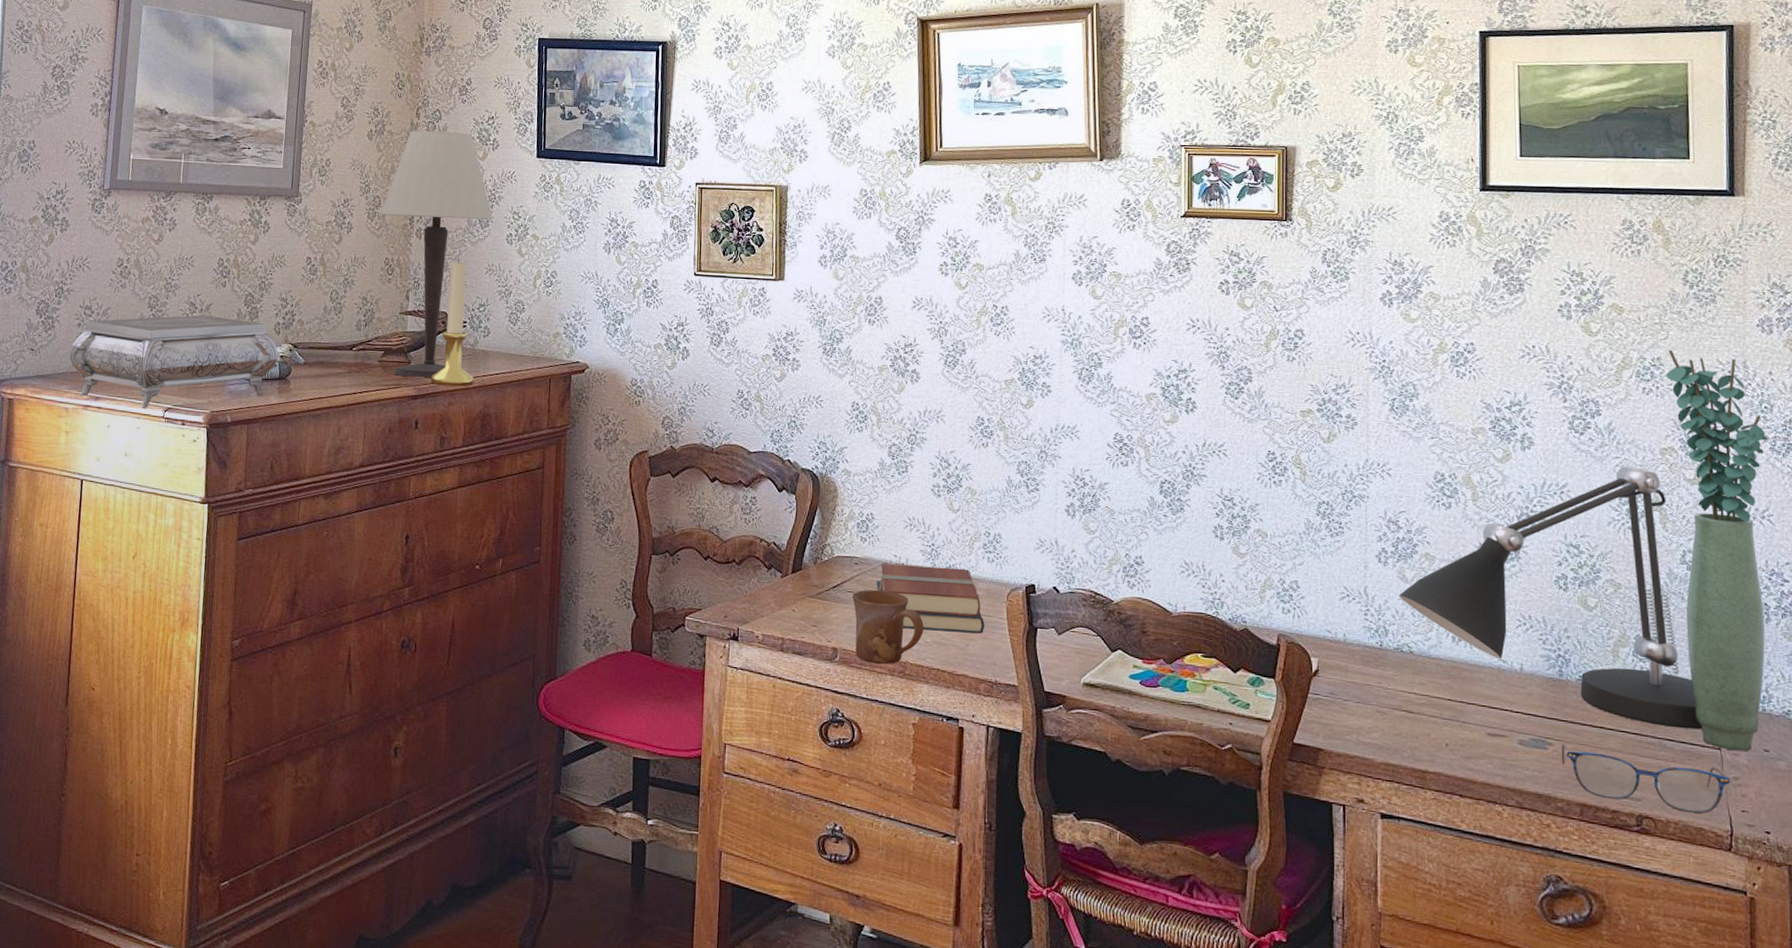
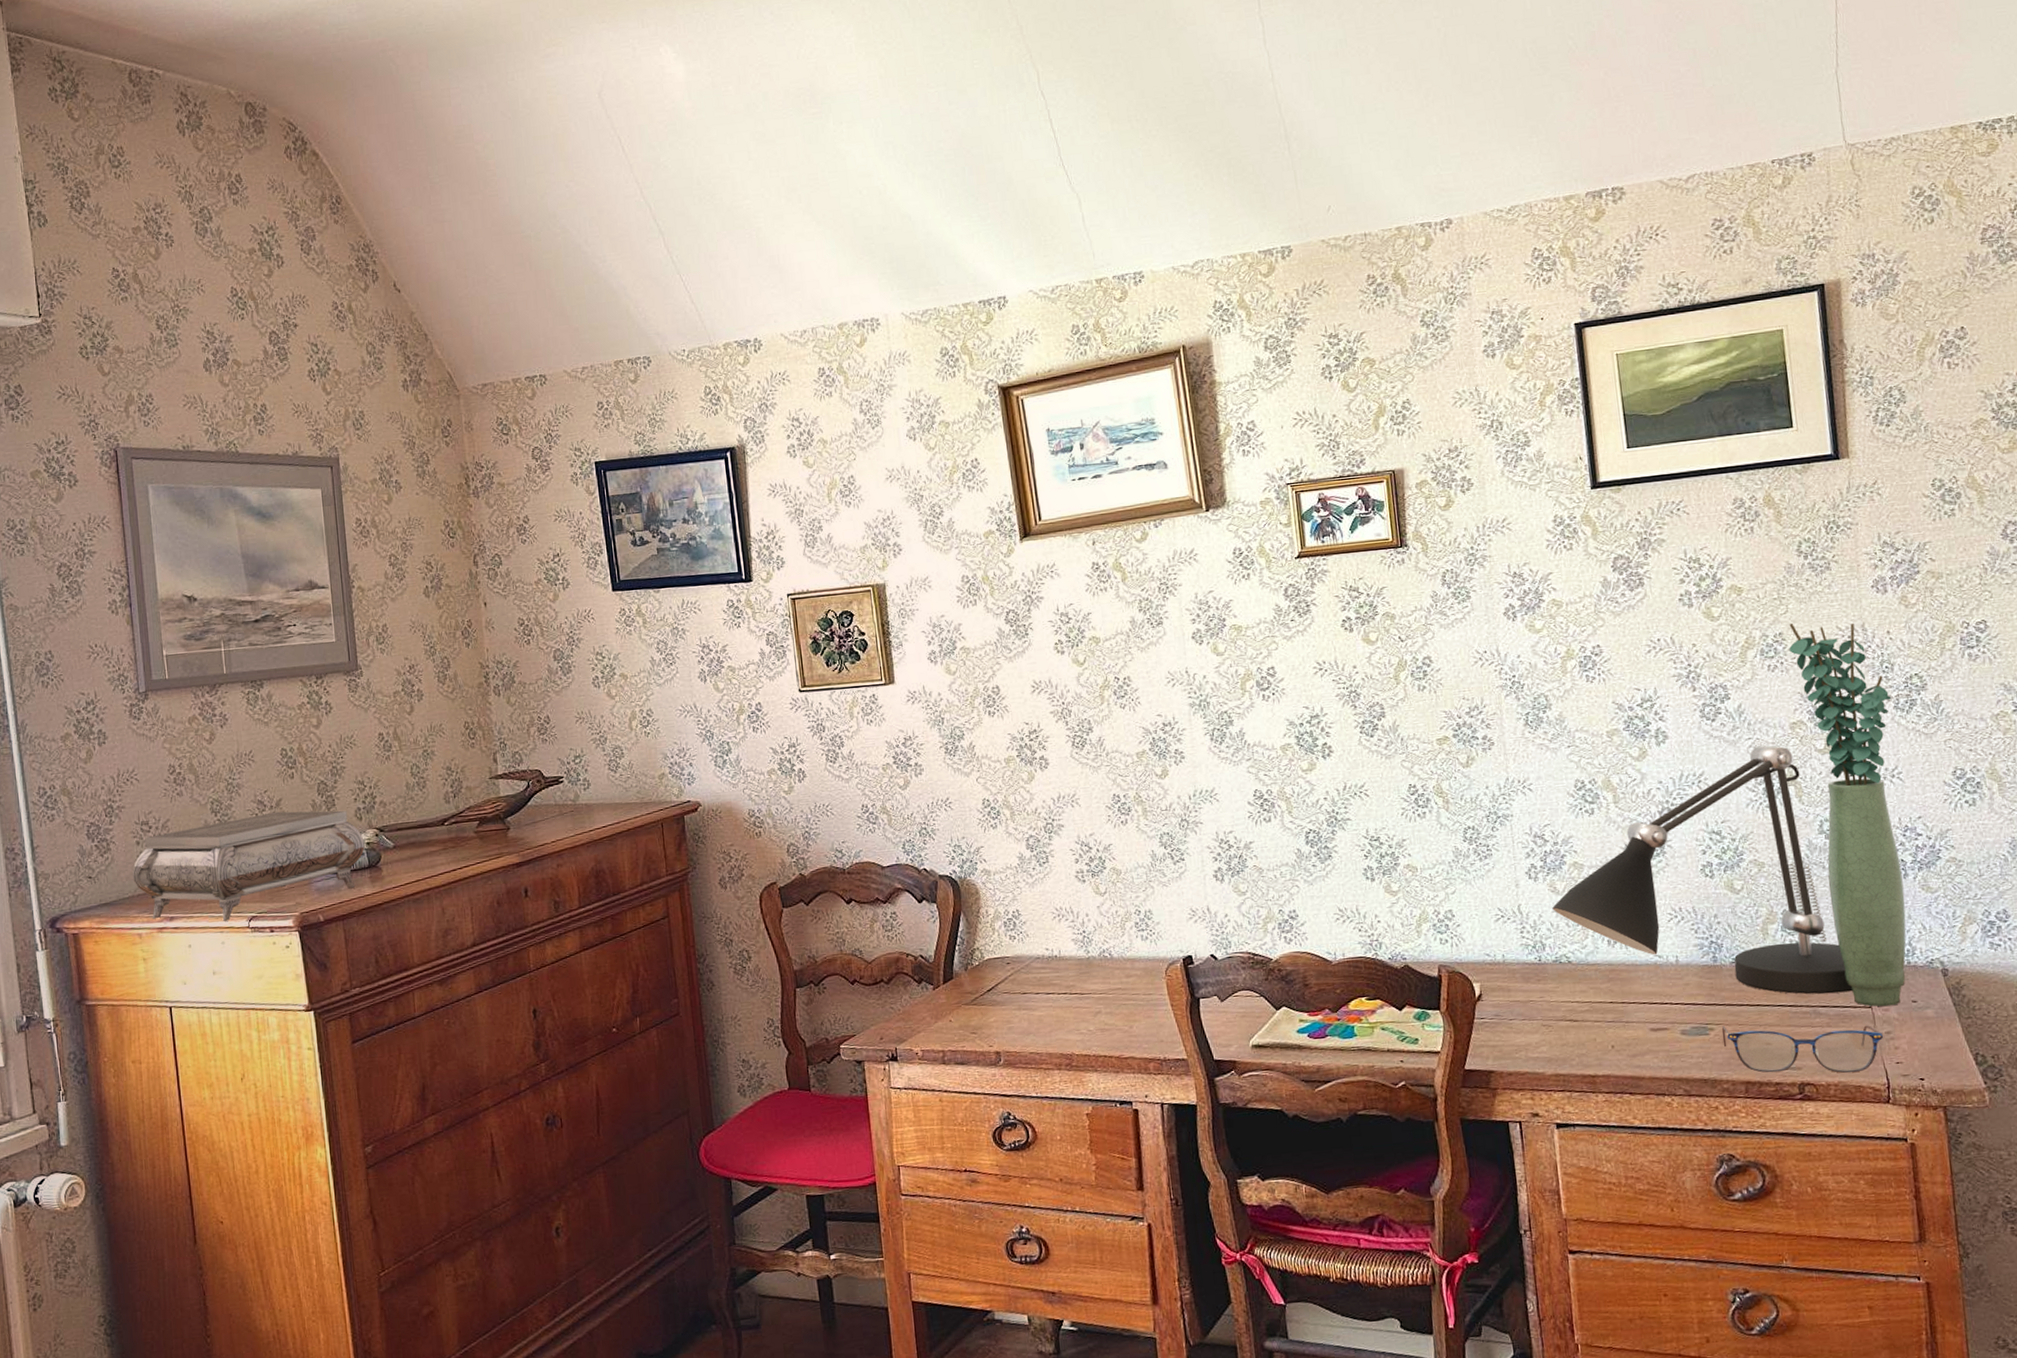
table lamp: present [381,130,493,378] -> none [452,575,575,845]
candle holder: present [430,258,474,387] -> none [533,710,581,849]
mug: present [852,589,924,665] -> none [1008,985,1086,1061]
books: present [876,563,985,634] -> none [1030,950,1147,1021]

